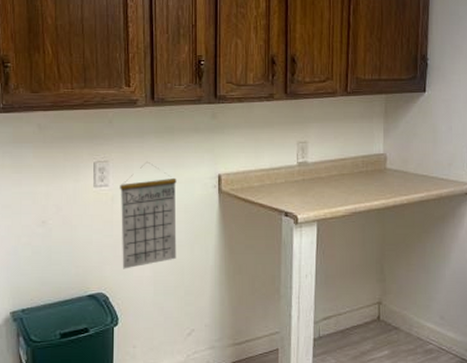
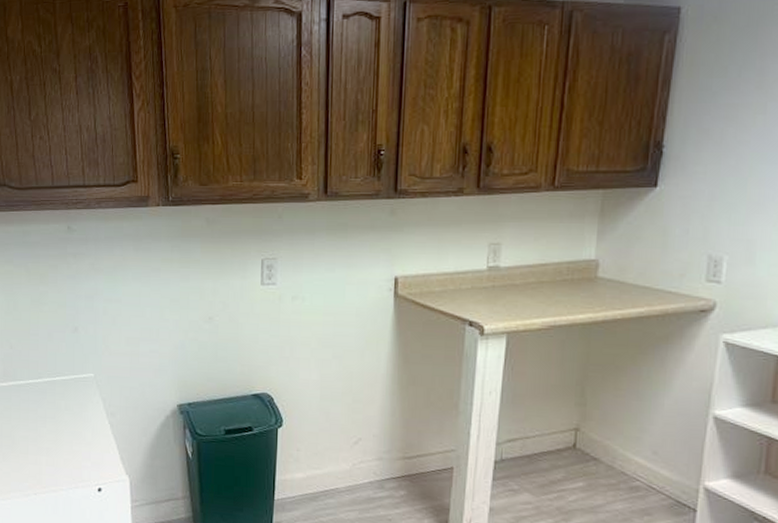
calendar: present [120,161,177,269] -> none [288,260,349,371]

